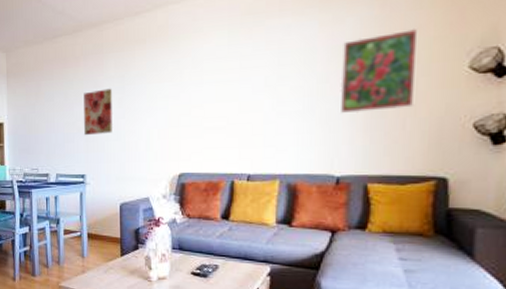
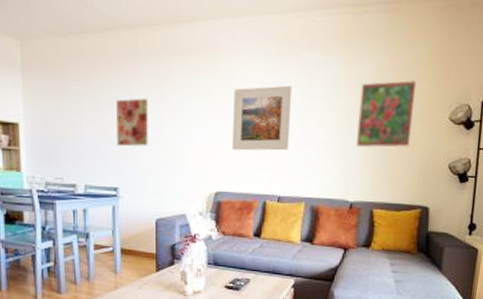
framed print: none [196,56,260,130] -> present [232,85,293,151]

